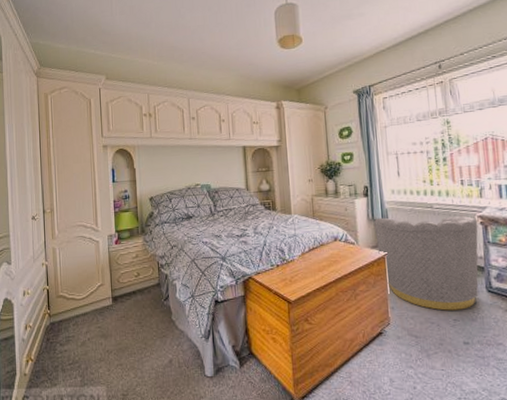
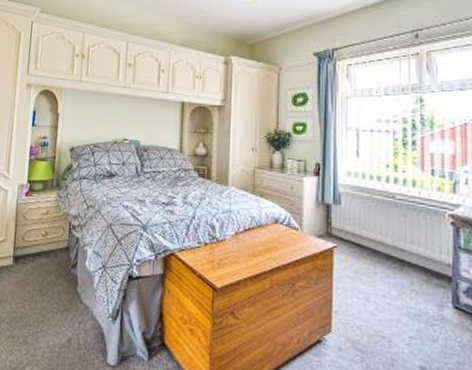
armchair: present [374,216,479,311] -> none [324,202,448,326]

